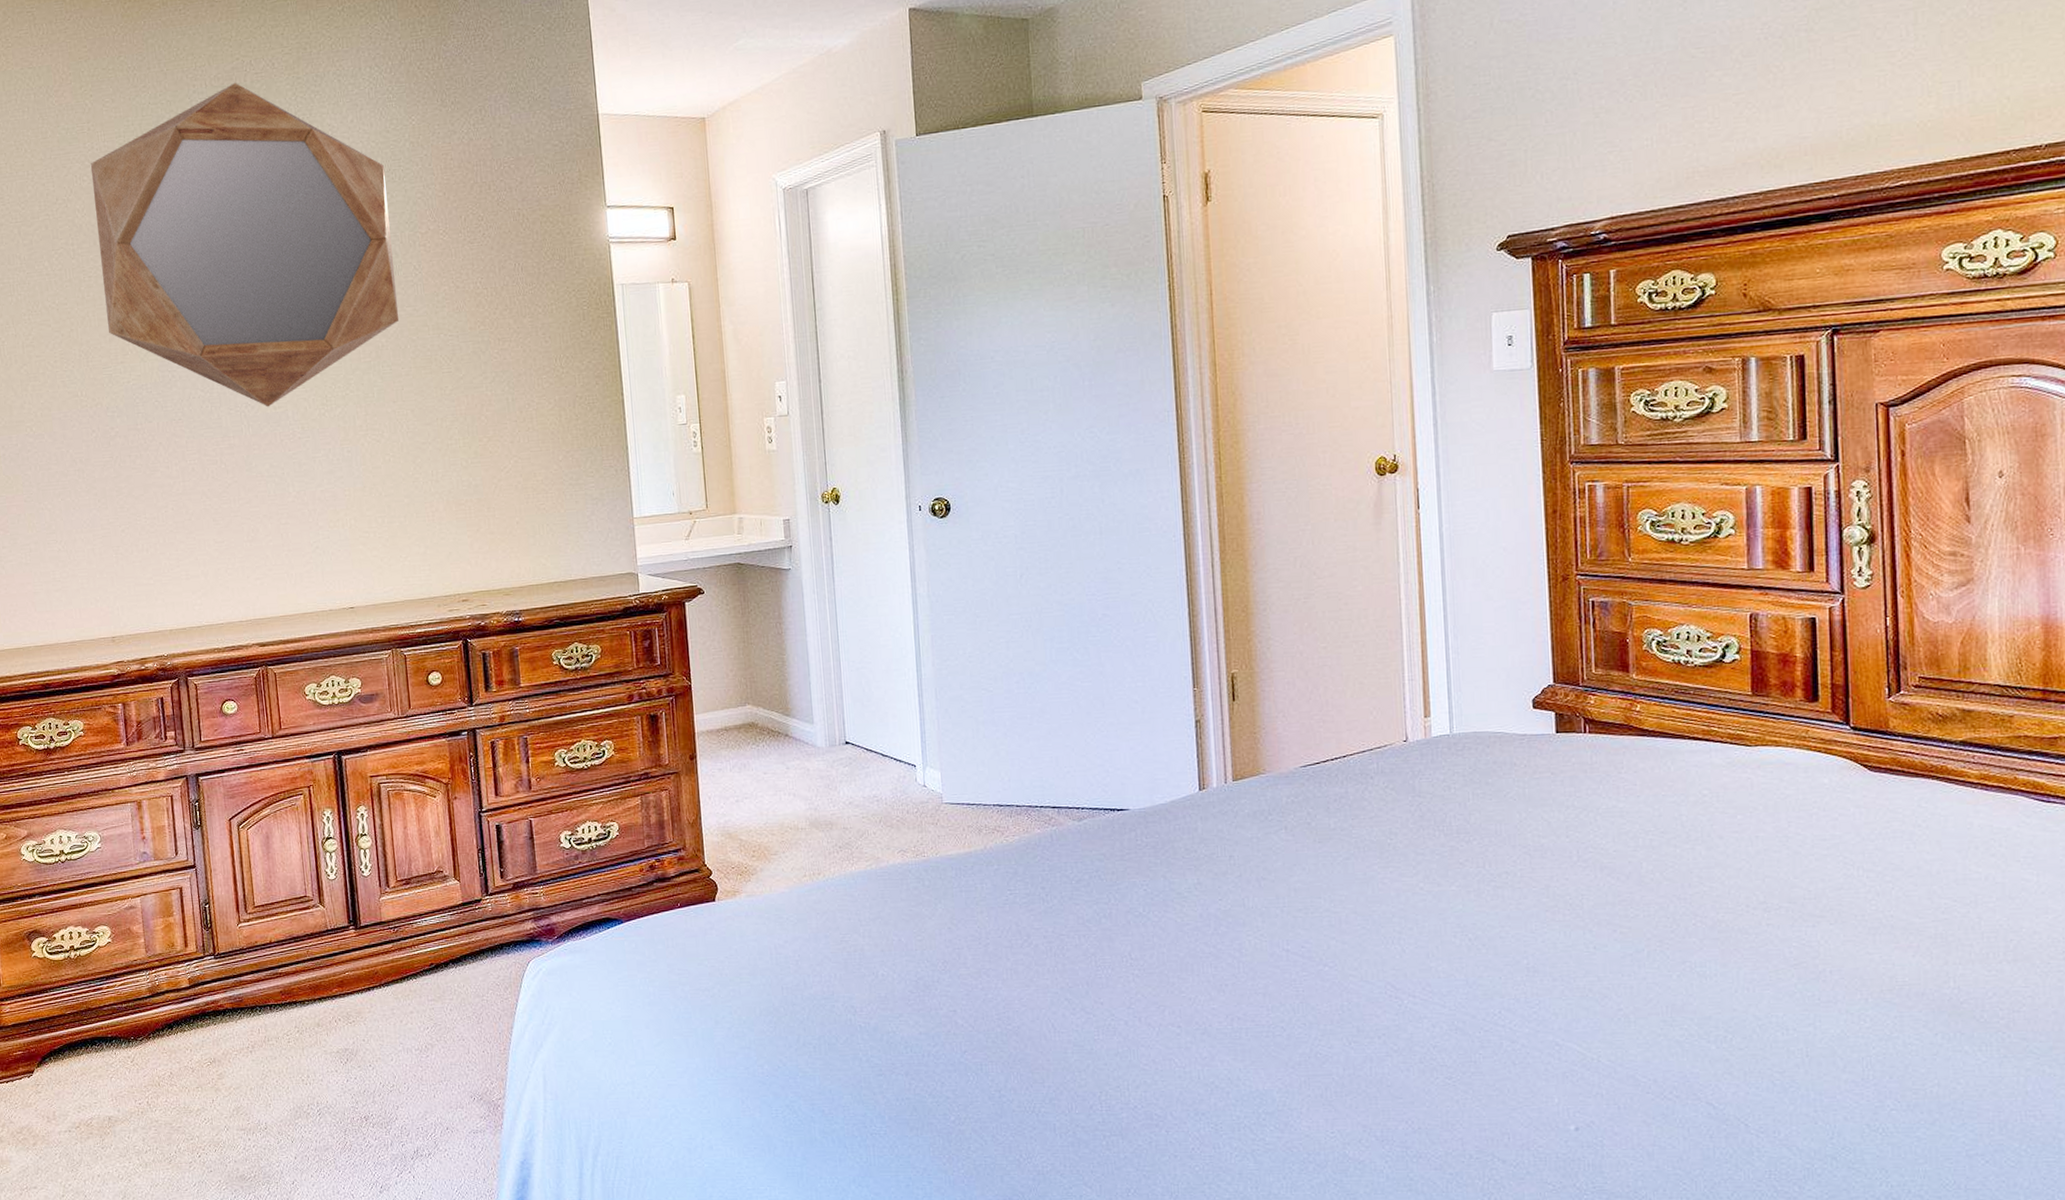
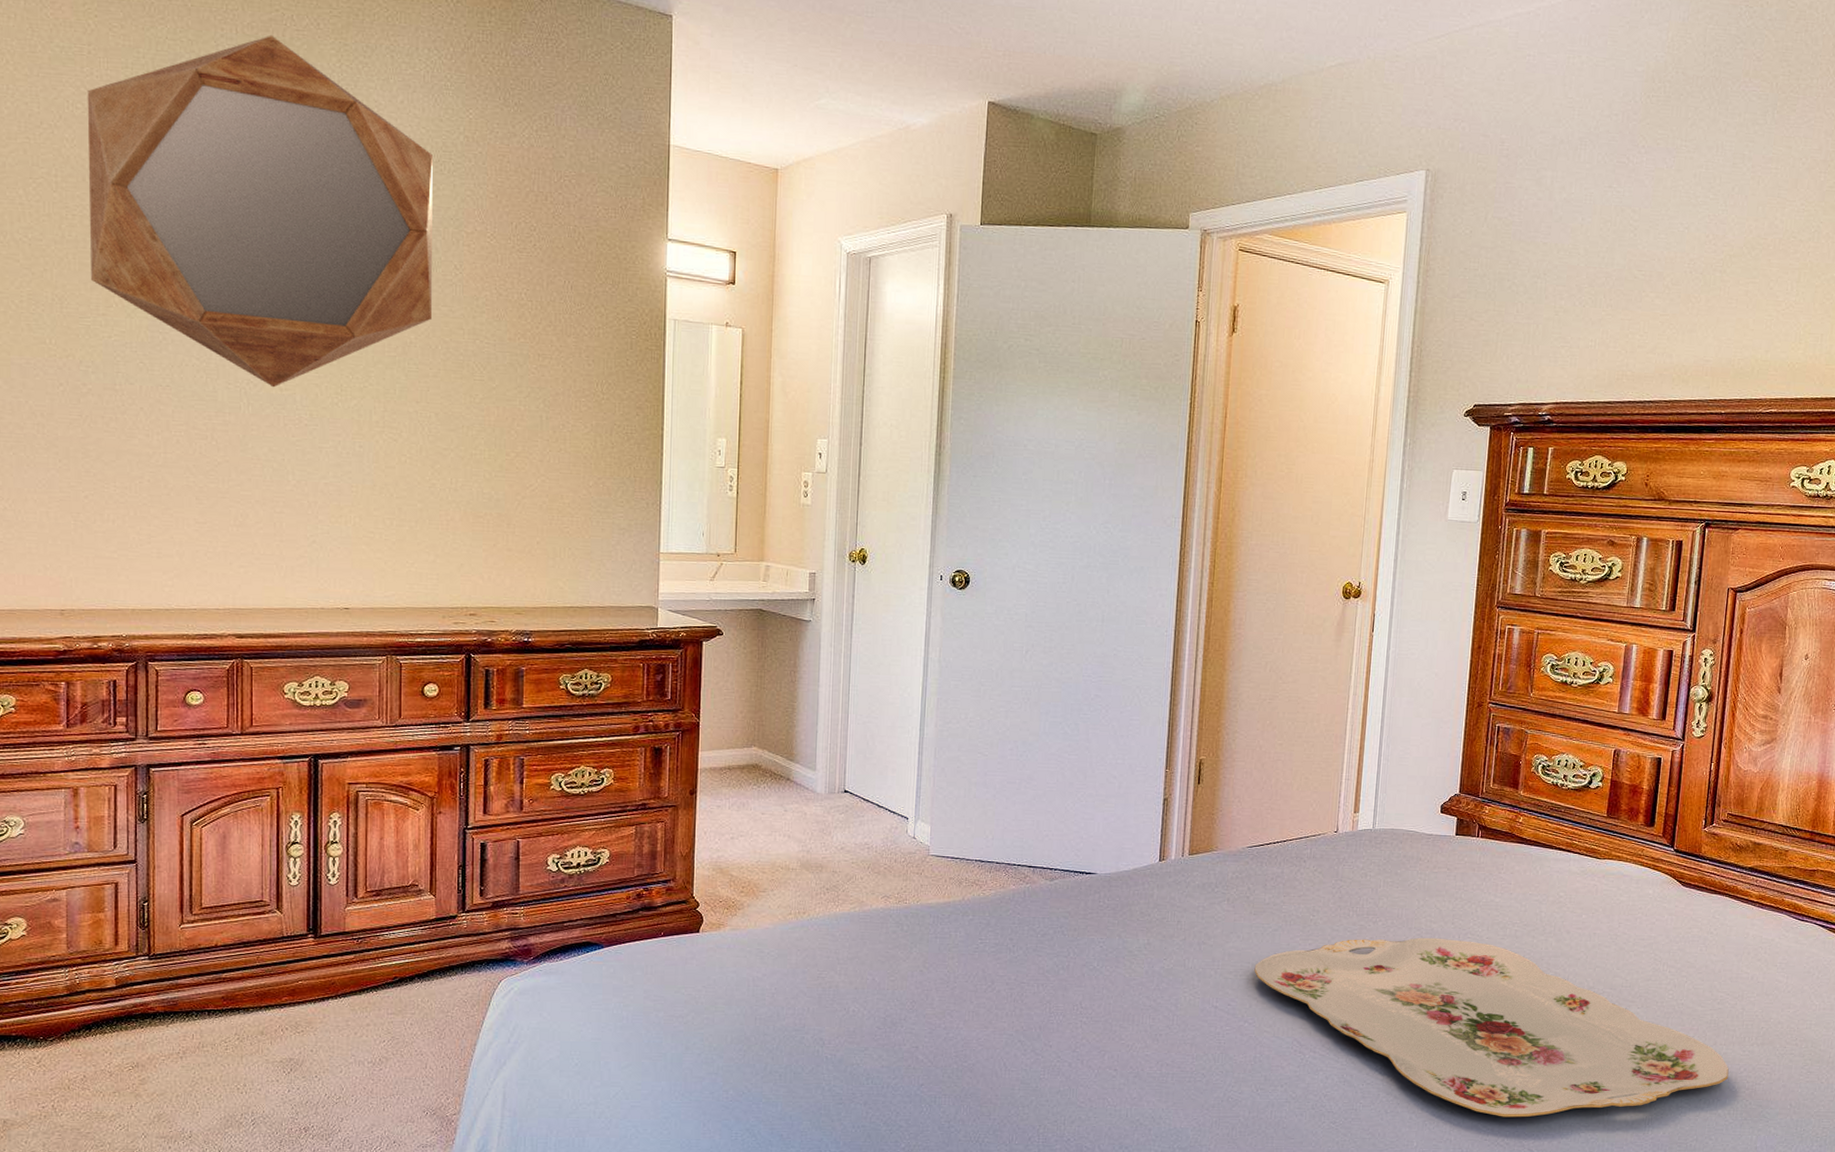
serving tray: none [1327,854,1972,1065] -> present [1254,937,1729,1118]

